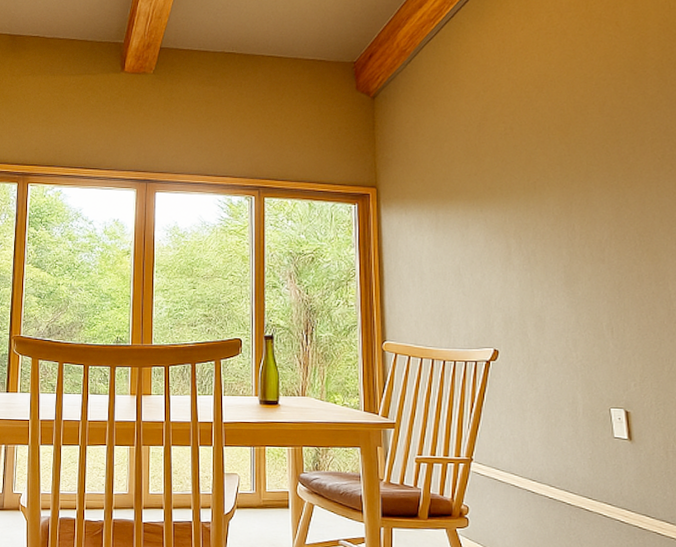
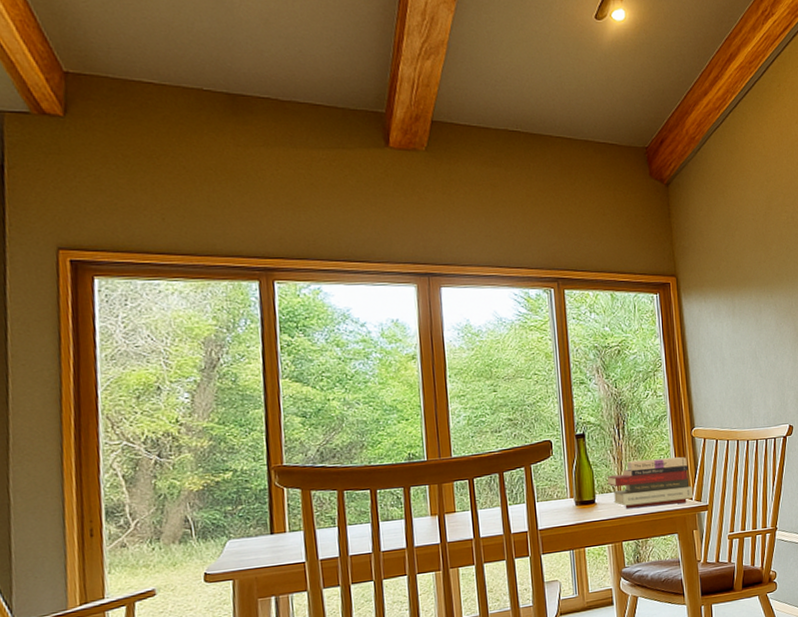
books: none [291,368,380,417] -> present [606,456,694,508]

